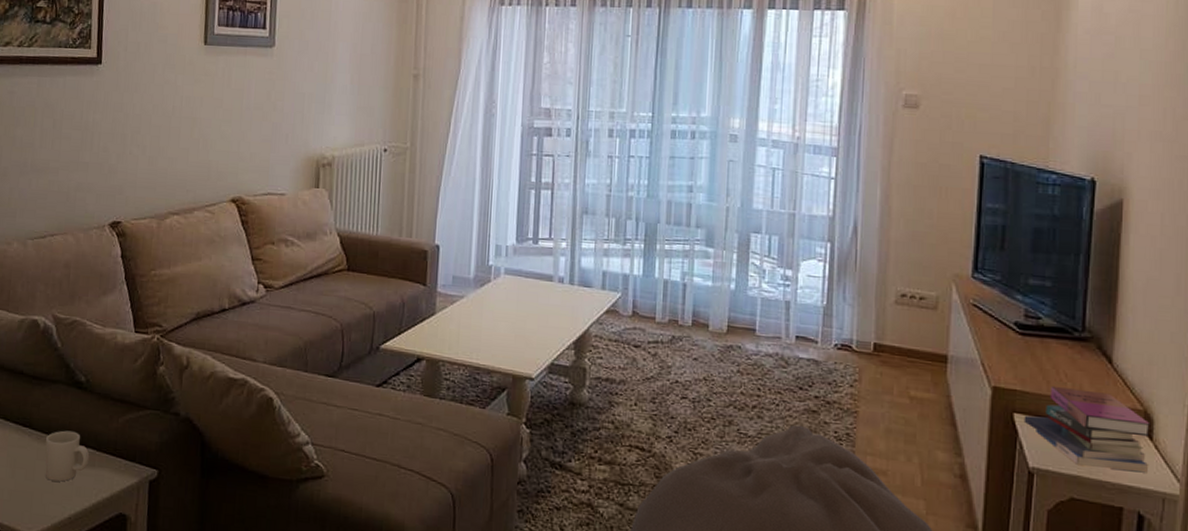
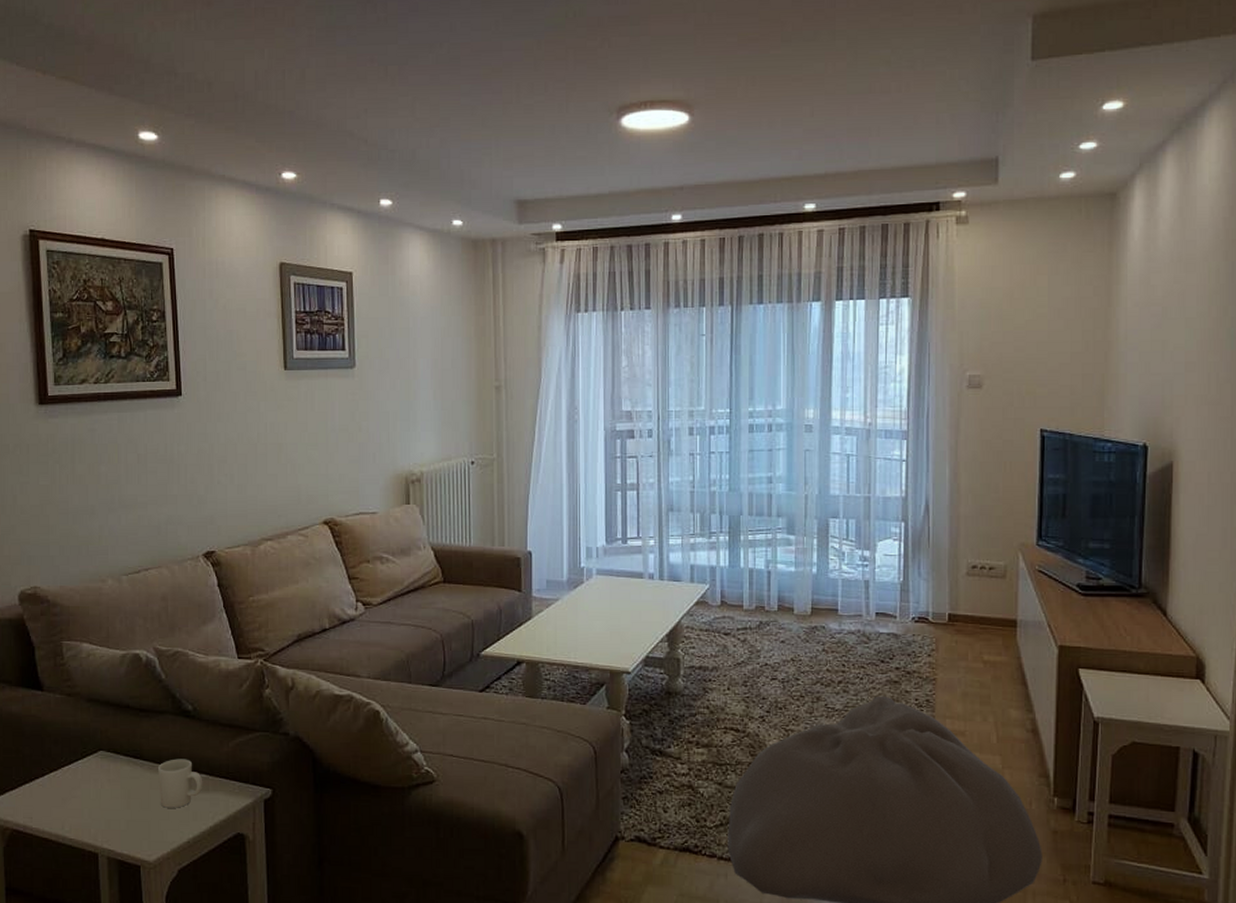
books: present [1024,385,1150,473] -> none [1088,640,1202,714]

